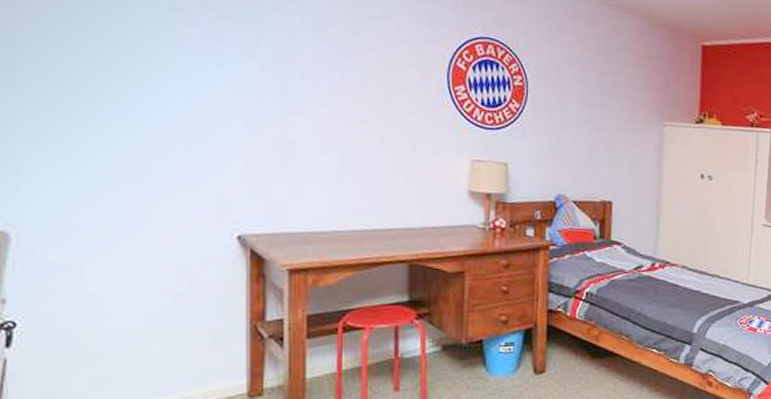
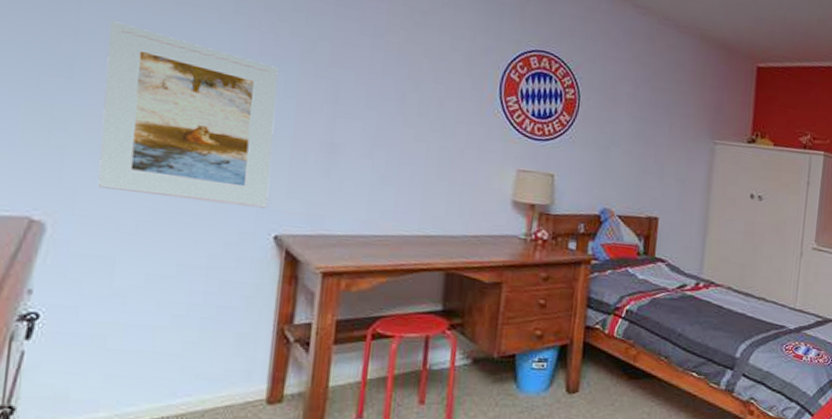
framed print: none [45,23,227,209] -> present [97,21,279,209]

